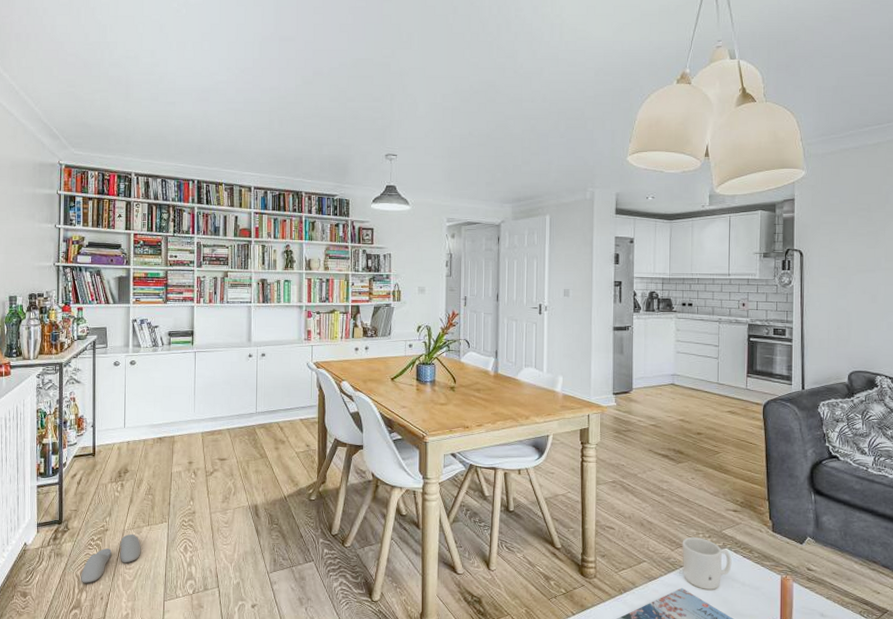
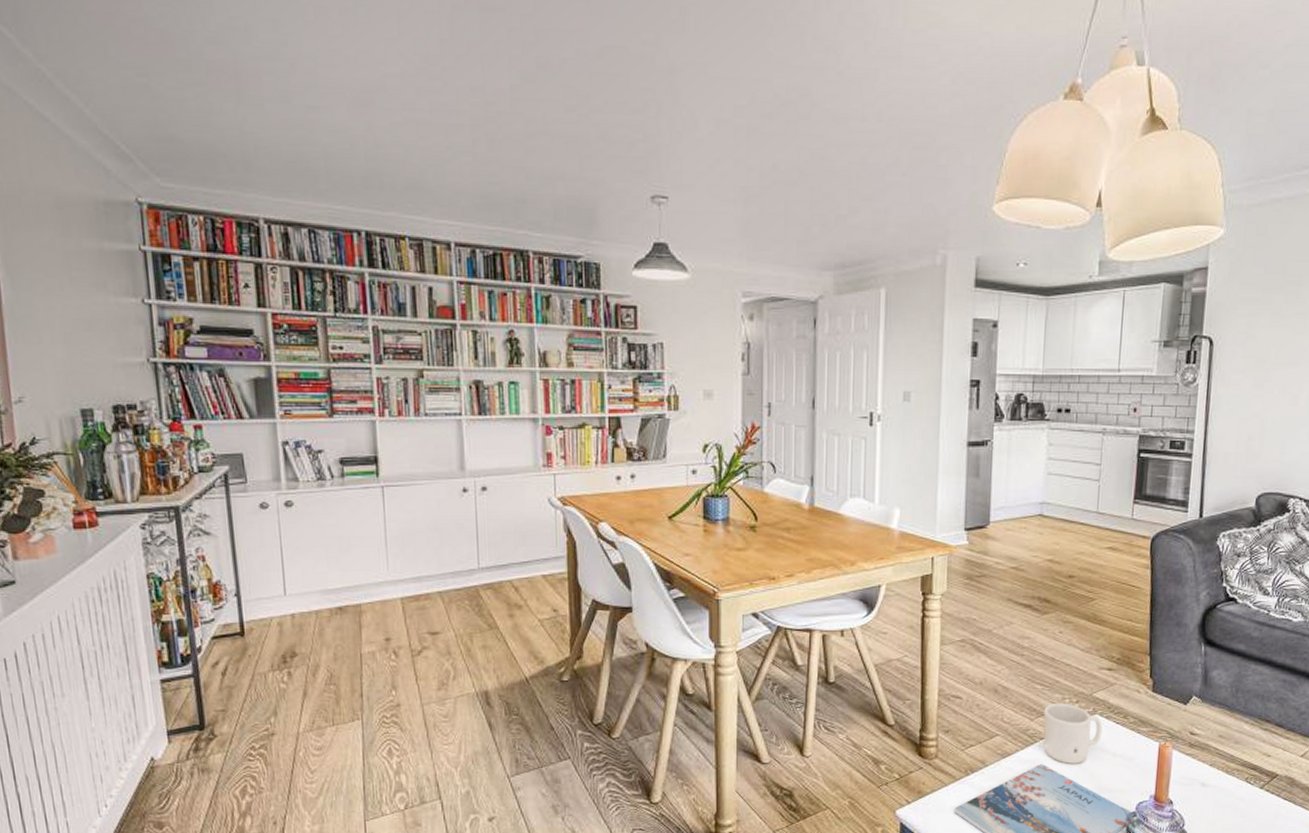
slippers: present [81,534,141,583] -> none [241,738,326,805]

